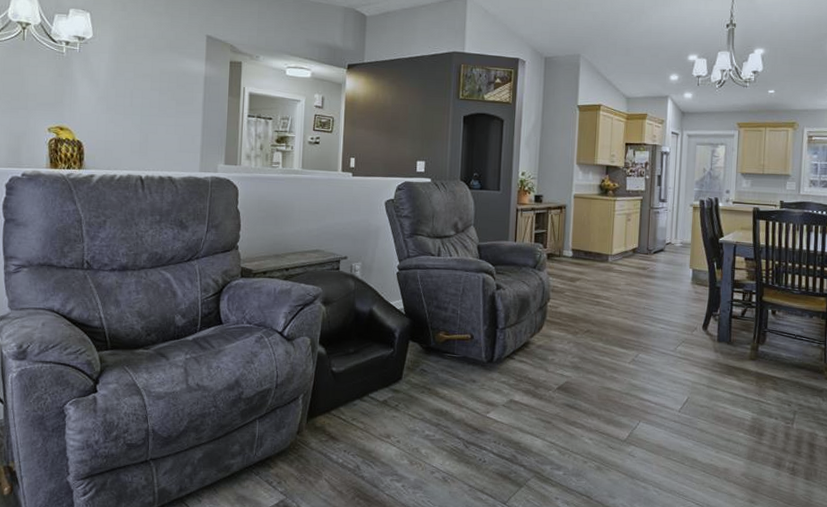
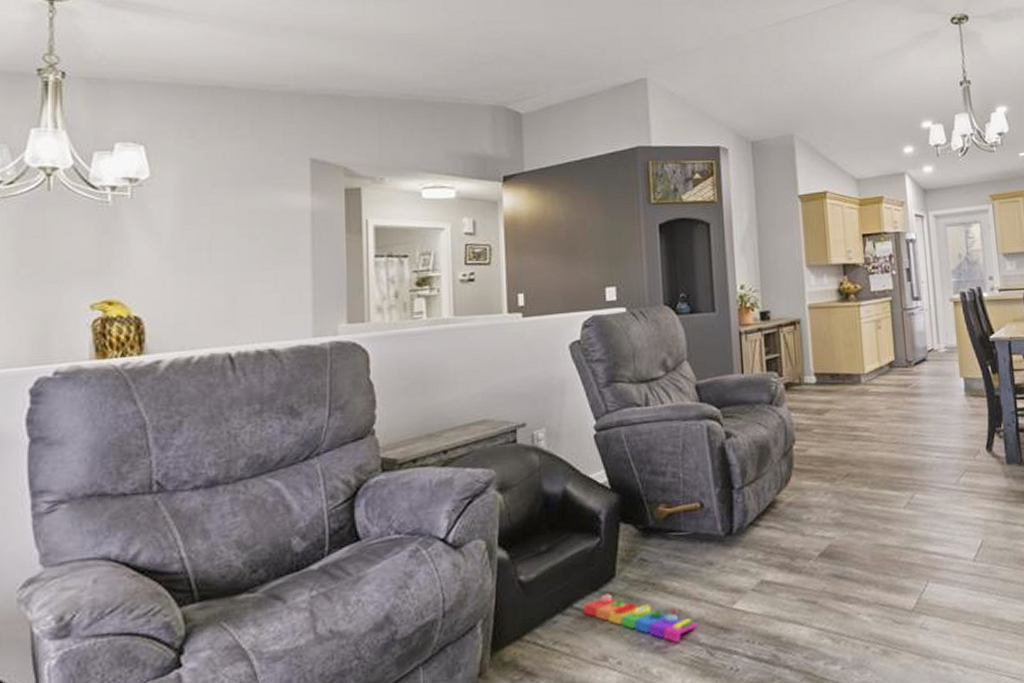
knob puzzle: none [376,390,459,434] -> present [583,593,698,642]

